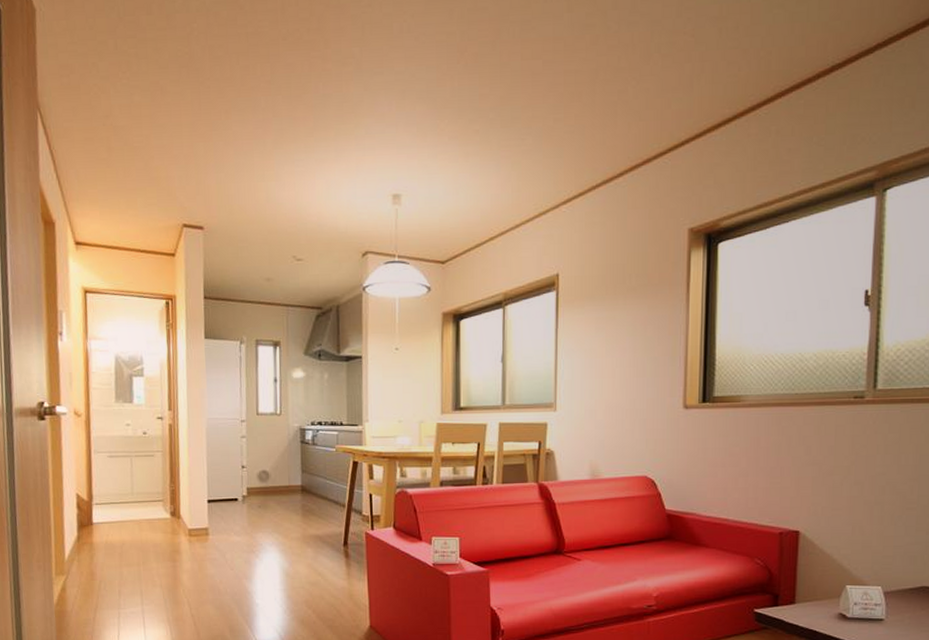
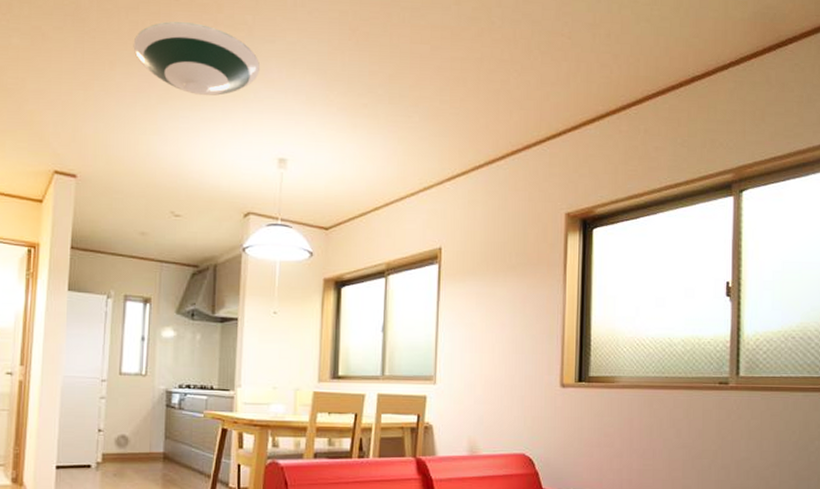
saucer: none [246,61,369,137] -> present [133,21,260,96]

